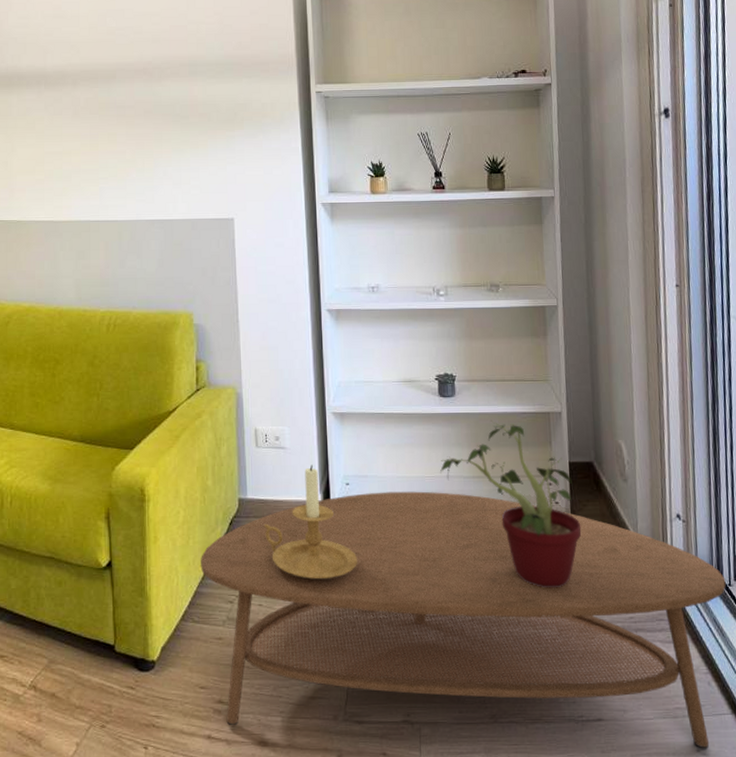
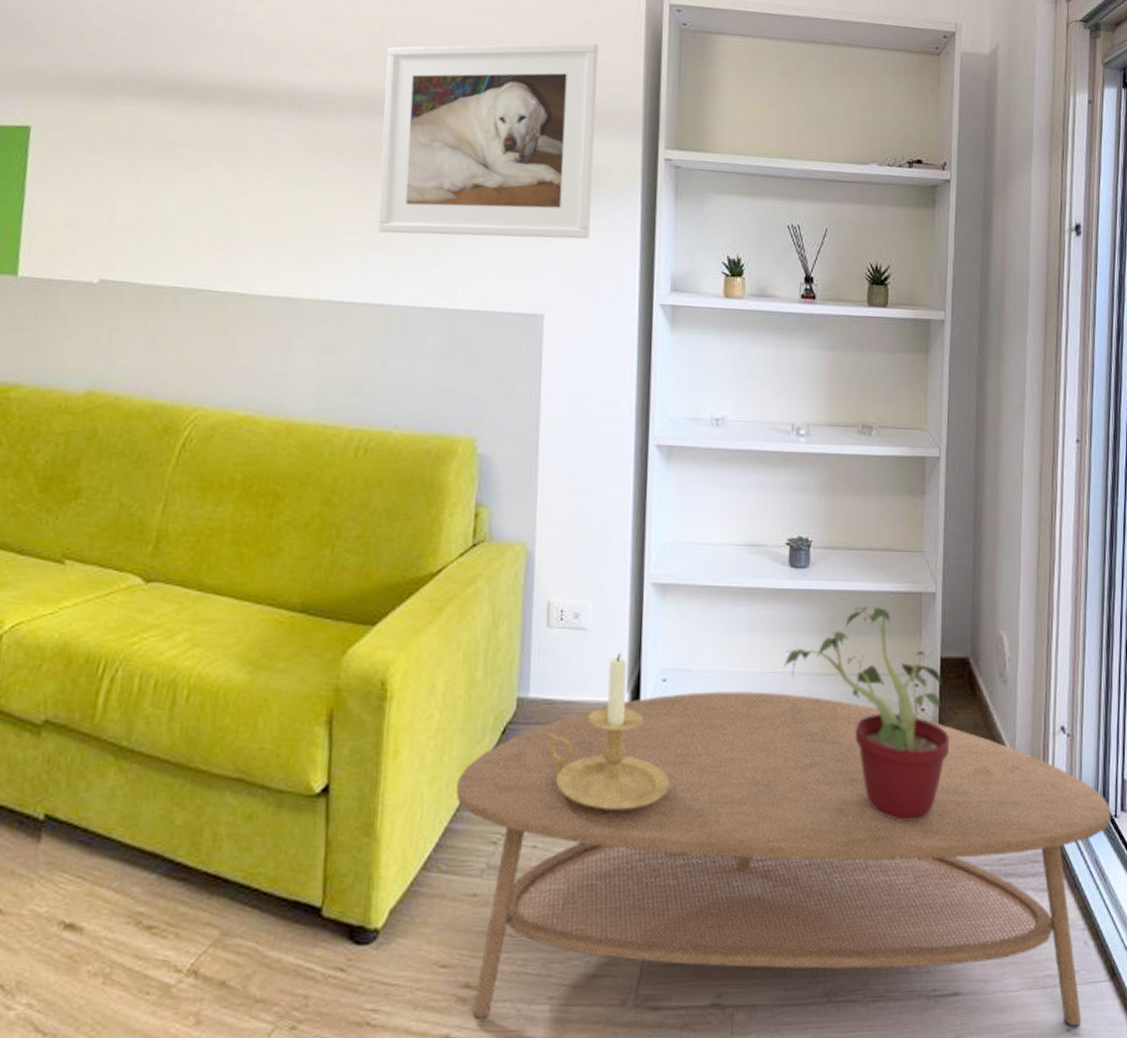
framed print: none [102,10,263,168] -> present [378,42,598,239]

